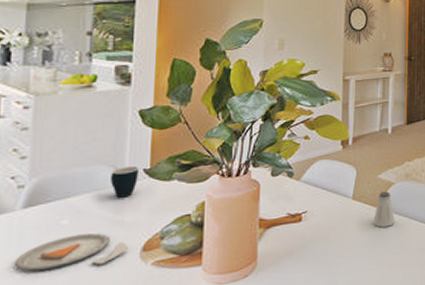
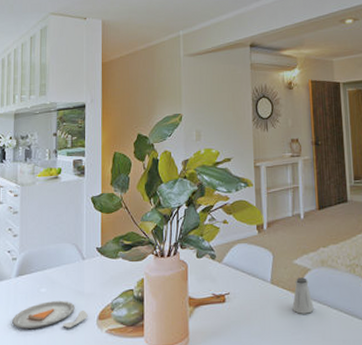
mug: present [111,166,140,198] -> none [74,245,94,272]

